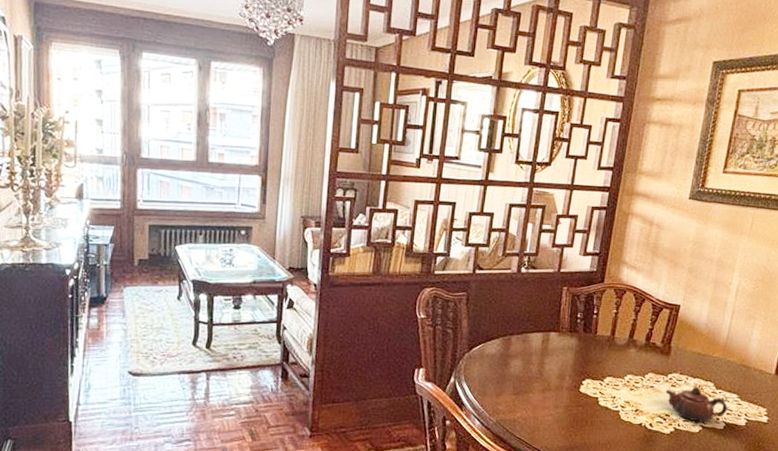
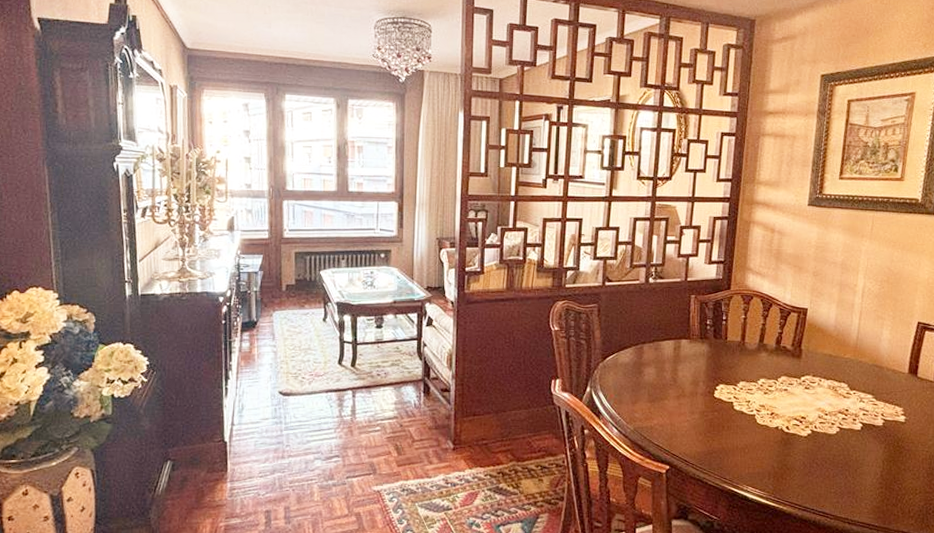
teapot: present [665,386,728,422] -> none [799,388,864,424]

